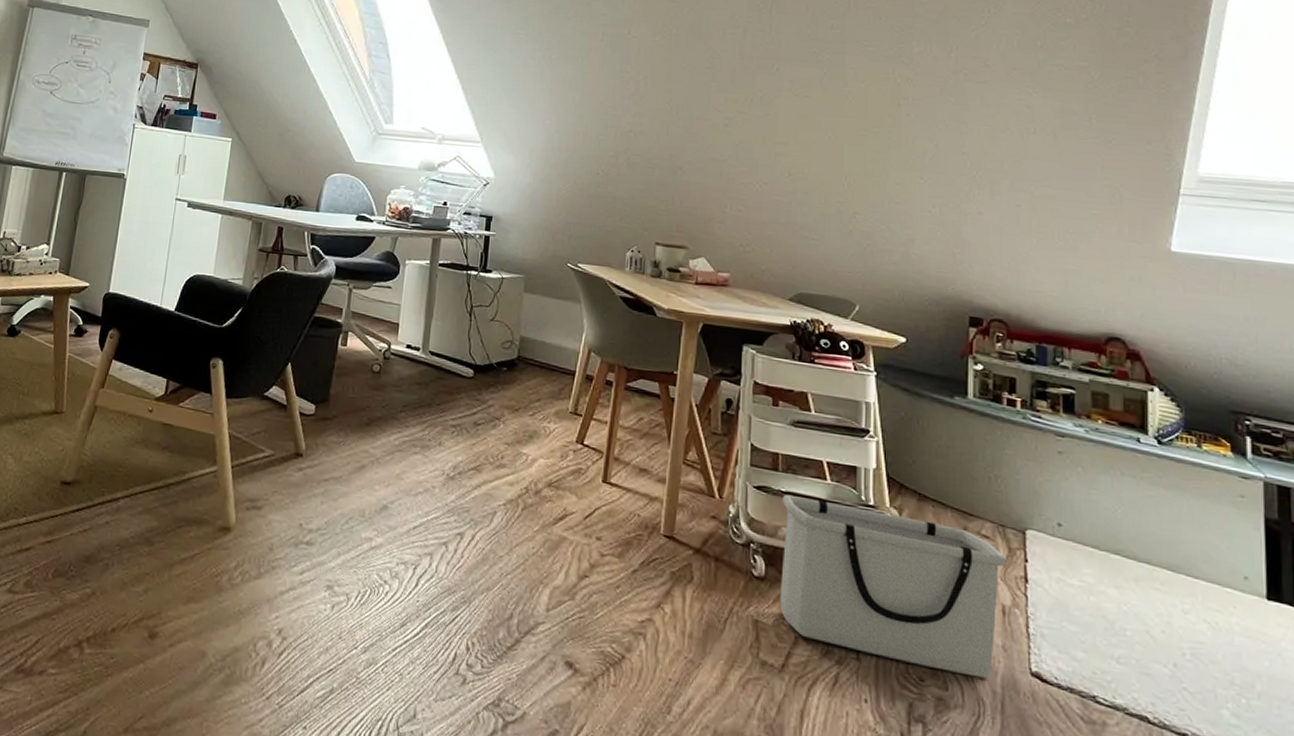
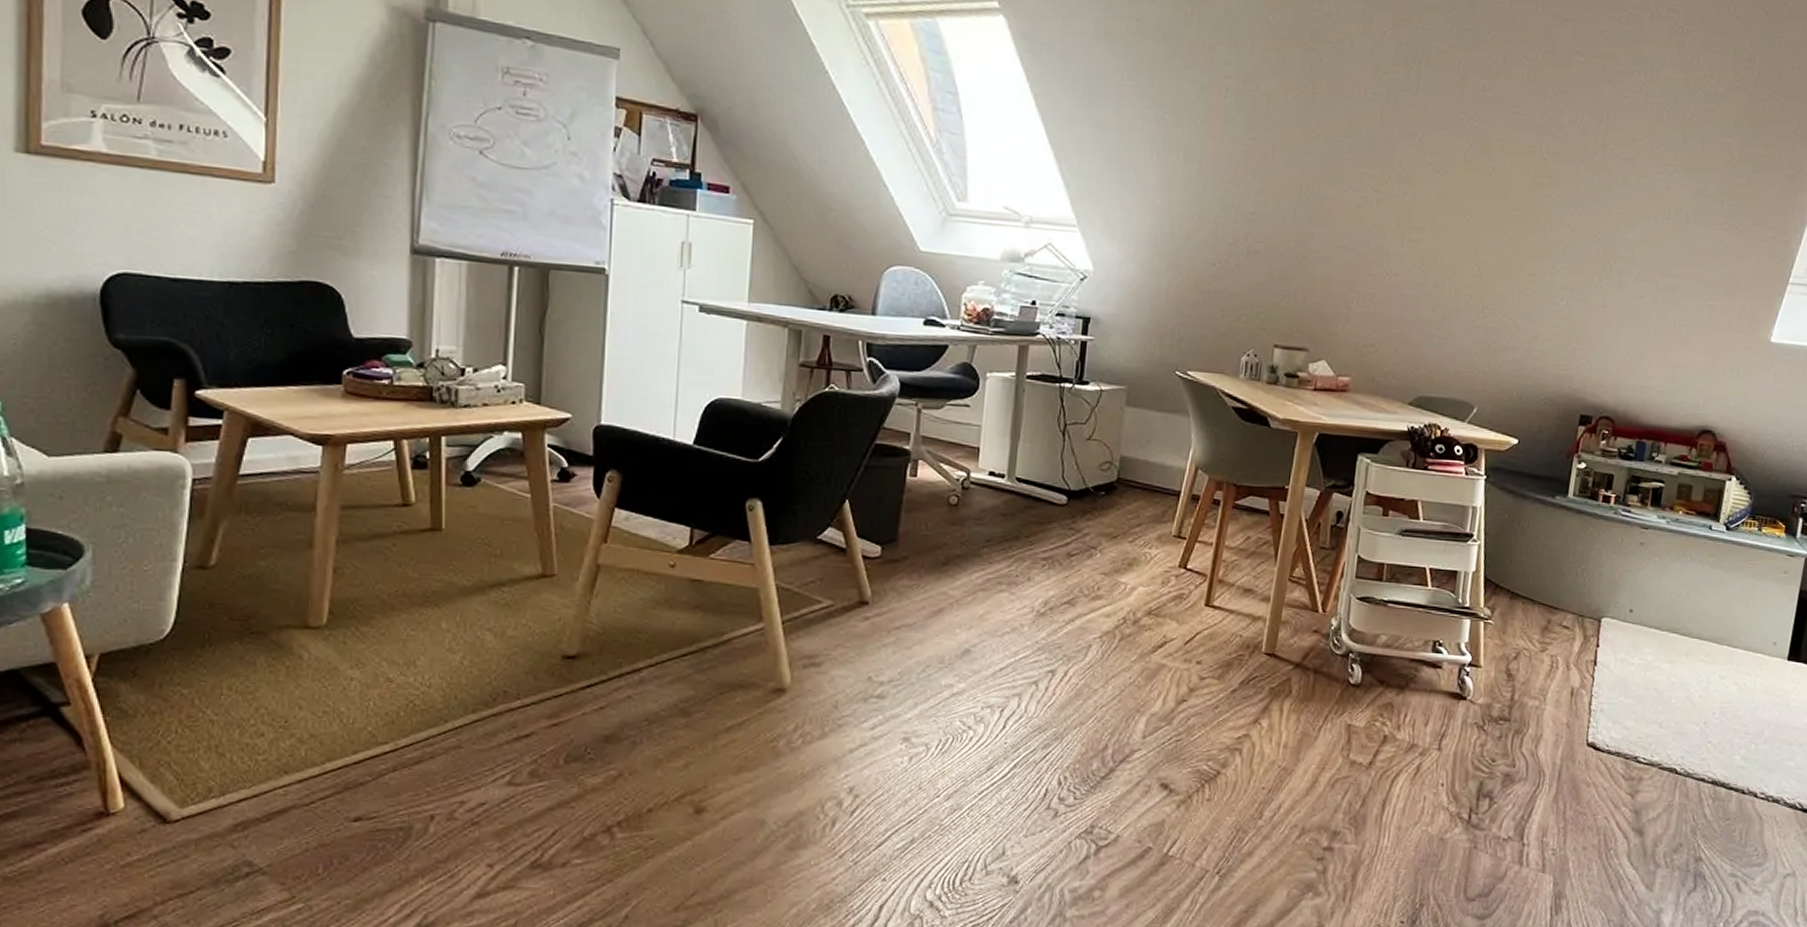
storage bin: present [780,494,1007,679] -> none [1372,603,1582,753]

